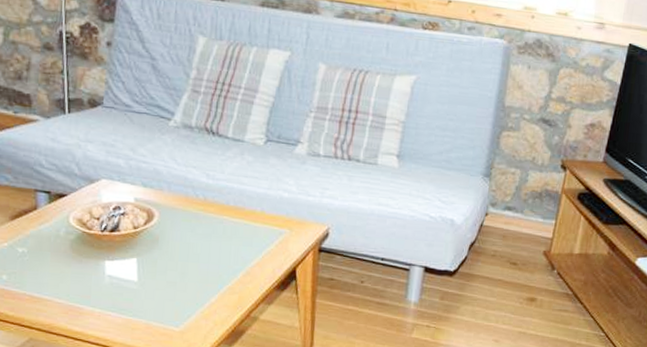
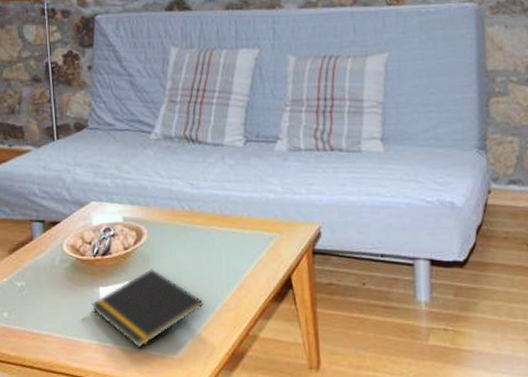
notepad: none [96,249,210,319] -> present [92,269,204,349]

